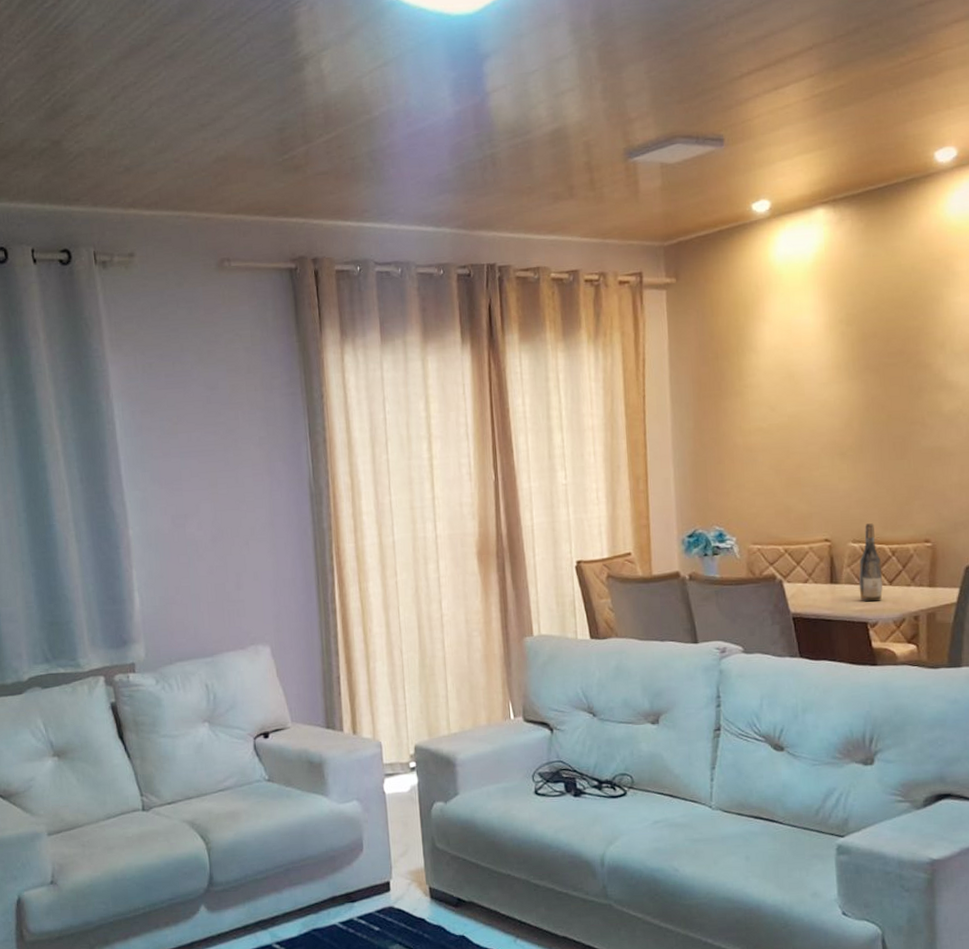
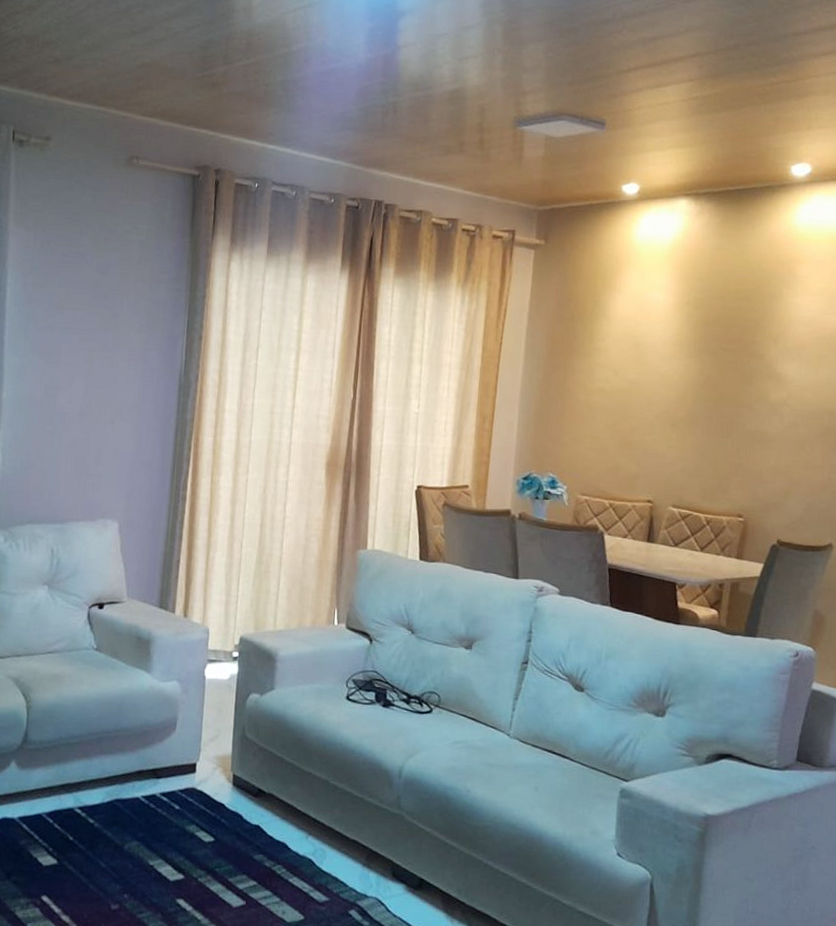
wine bottle: present [858,522,883,602] -> none [672,491,697,565]

